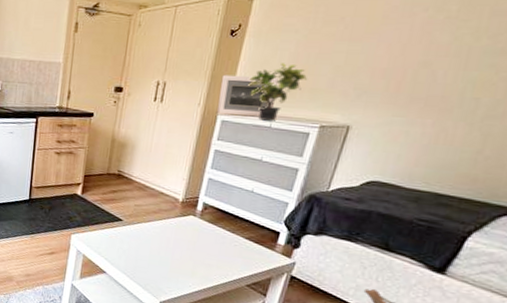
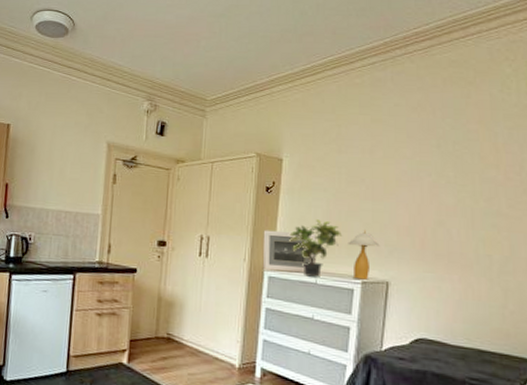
table lamp: none [310,73,350,124] -> present [348,230,381,280]

